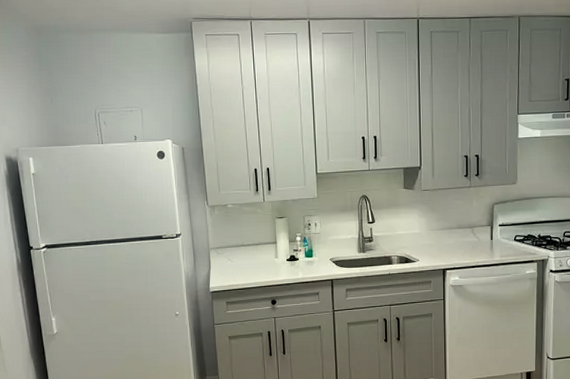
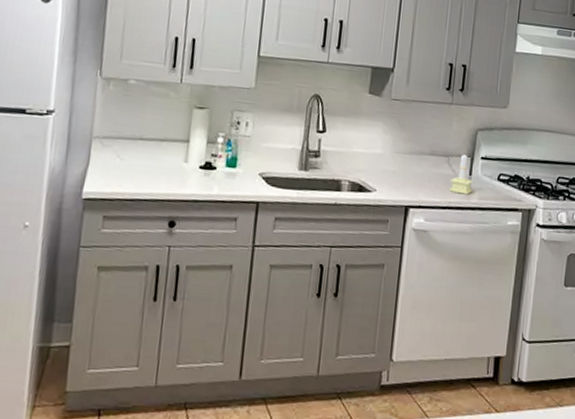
candle: none [476,223,494,255] -> present [449,153,473,195]

